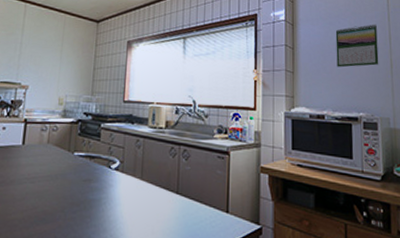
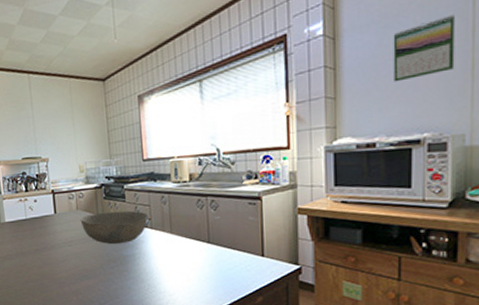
bowl: none [49,149,122,186] -> present [80,210,149,245]

